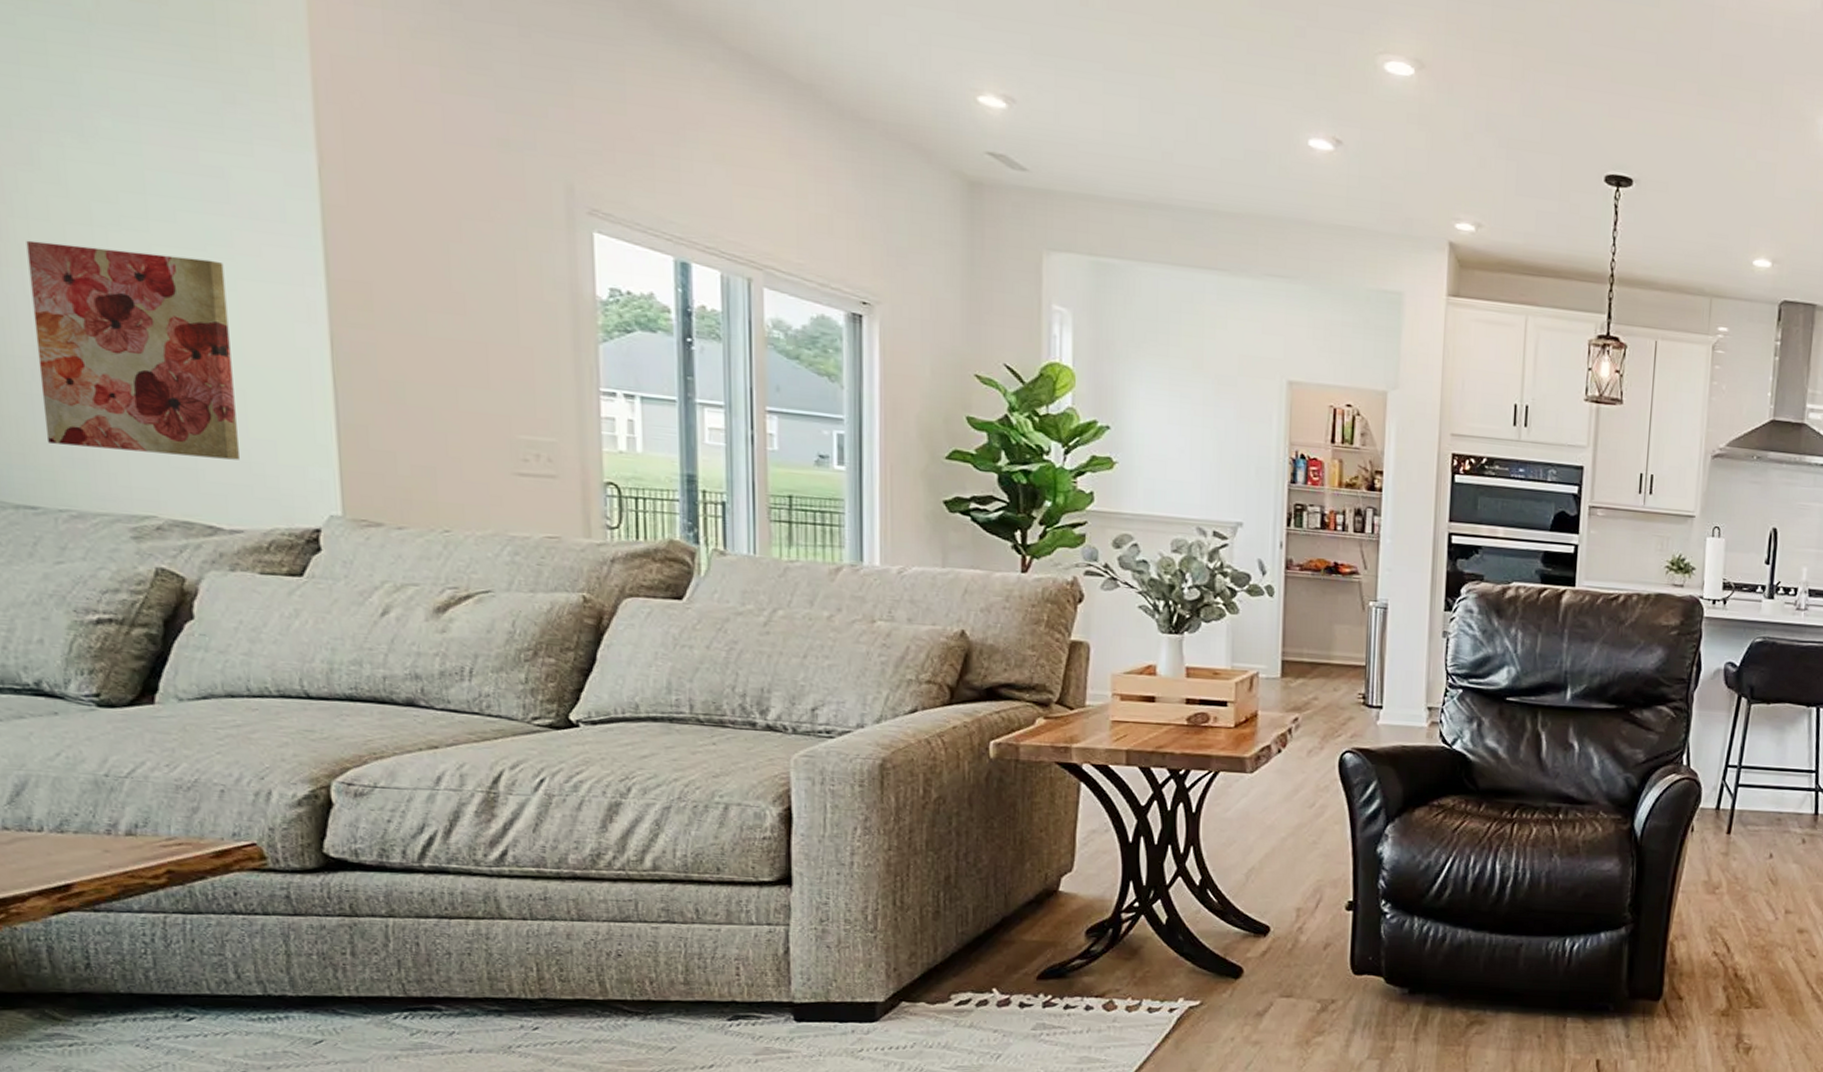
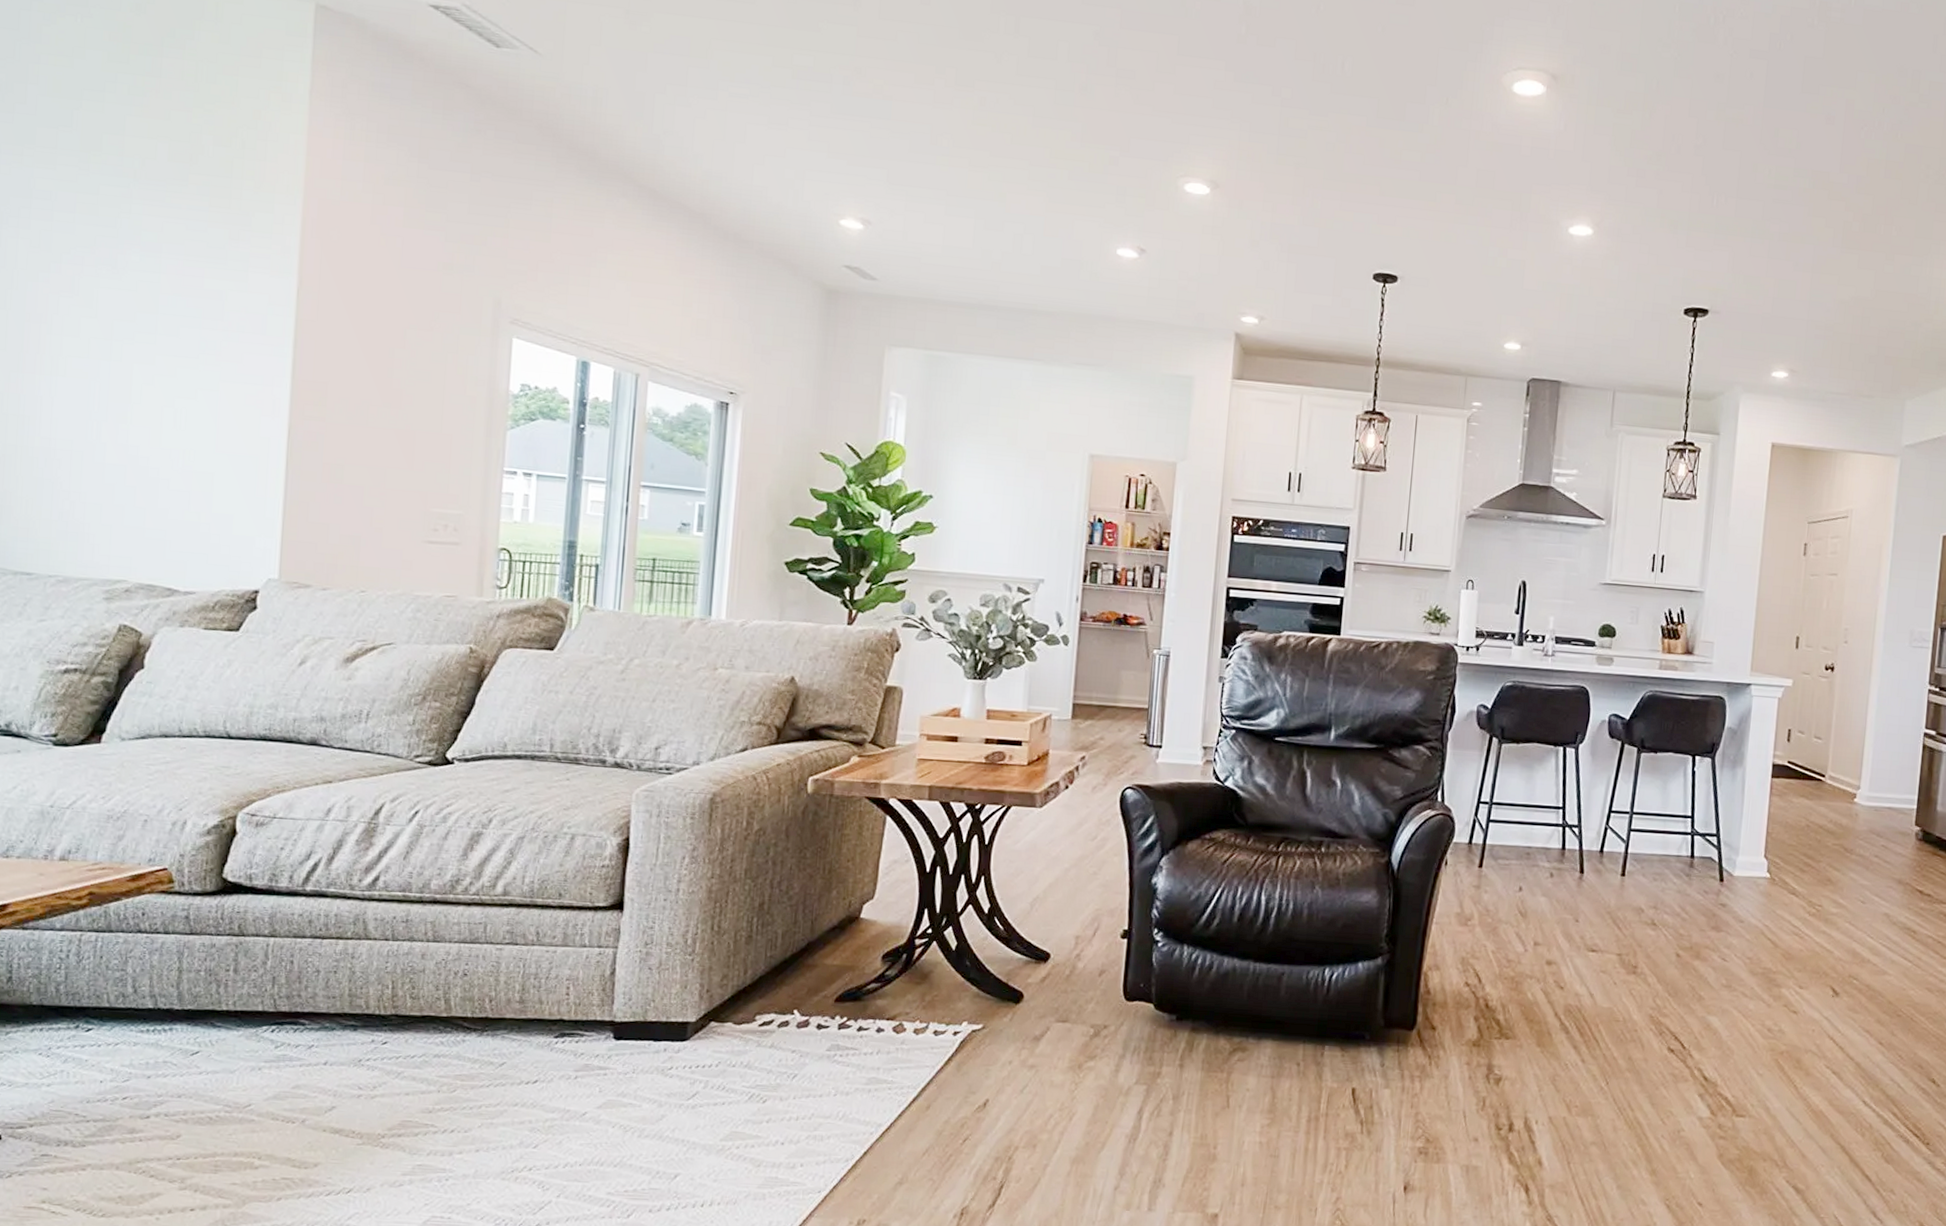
wall art: present [26,240,239,460] -> none [48,352,211,532]

